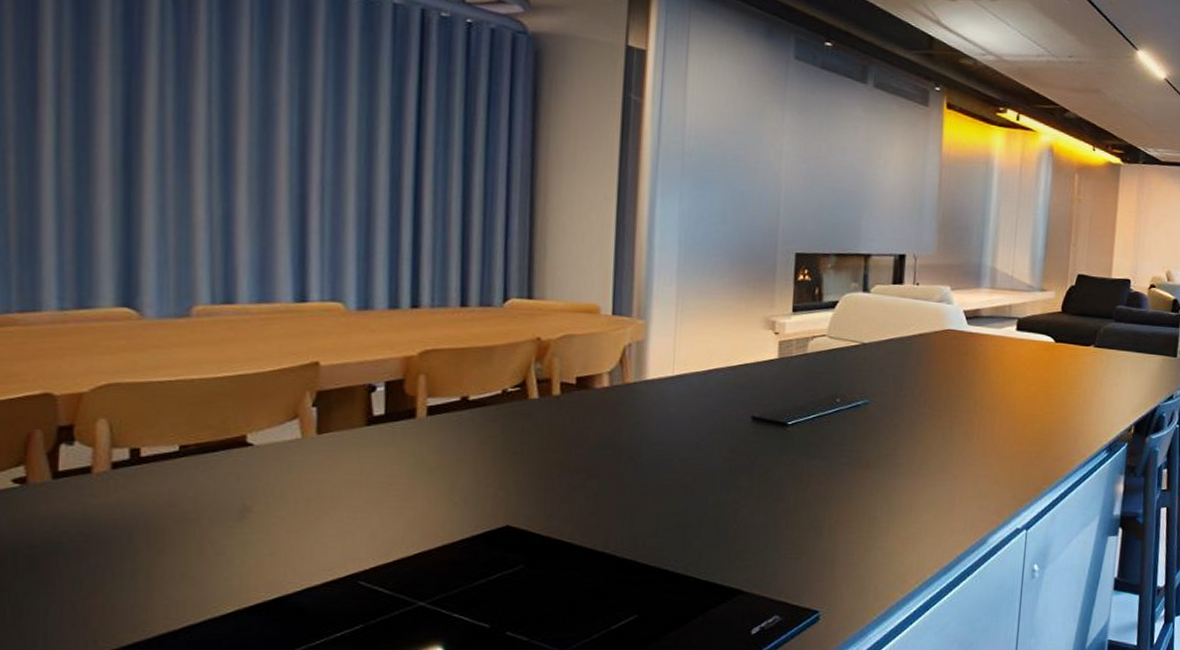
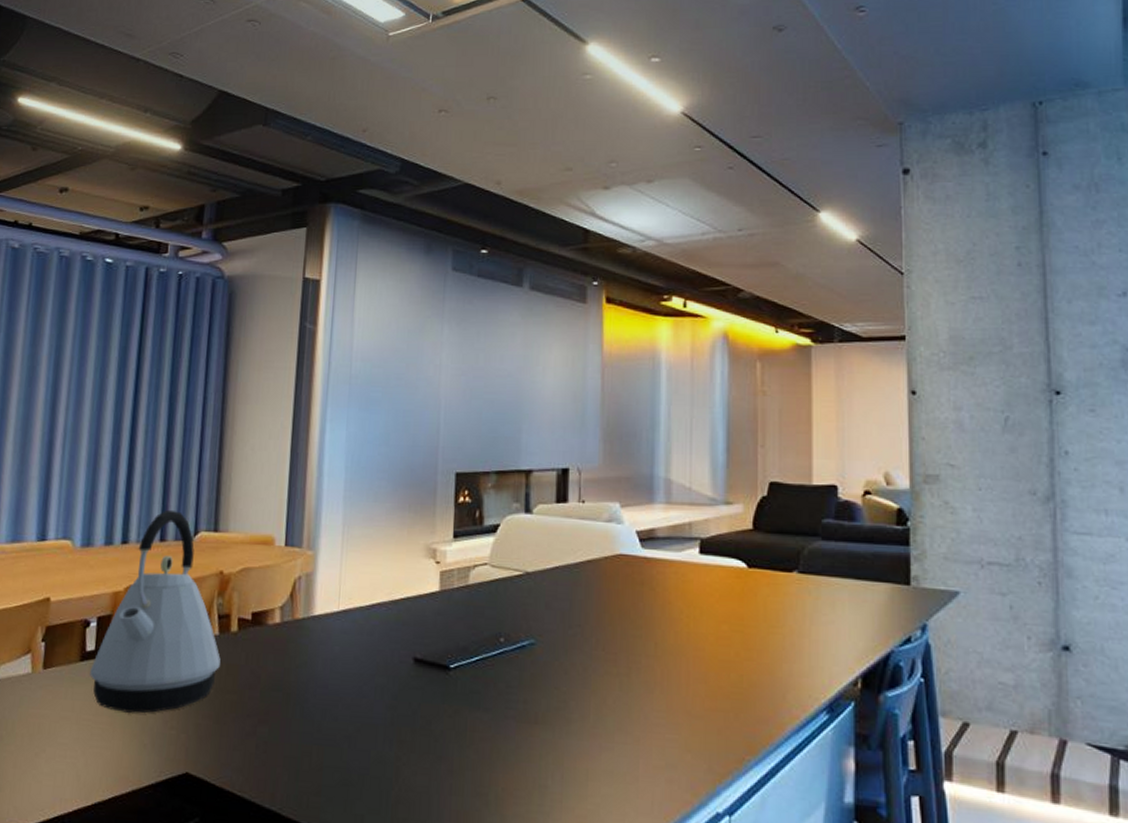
kettle: none [380,274,542,474] -> present [90,509,221,714]

